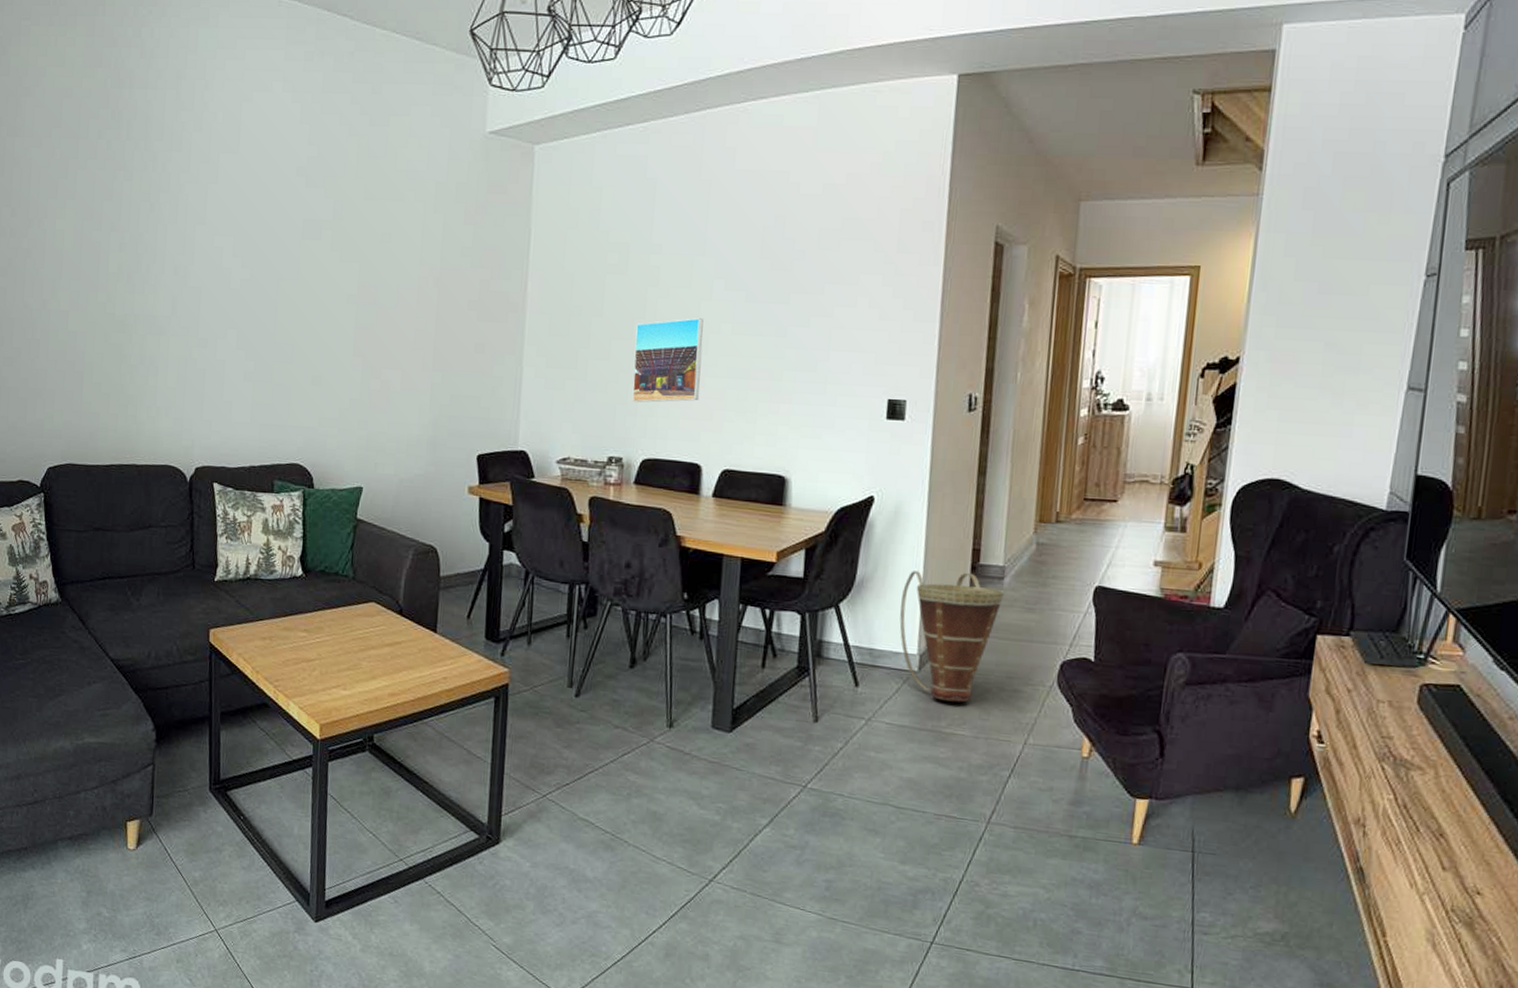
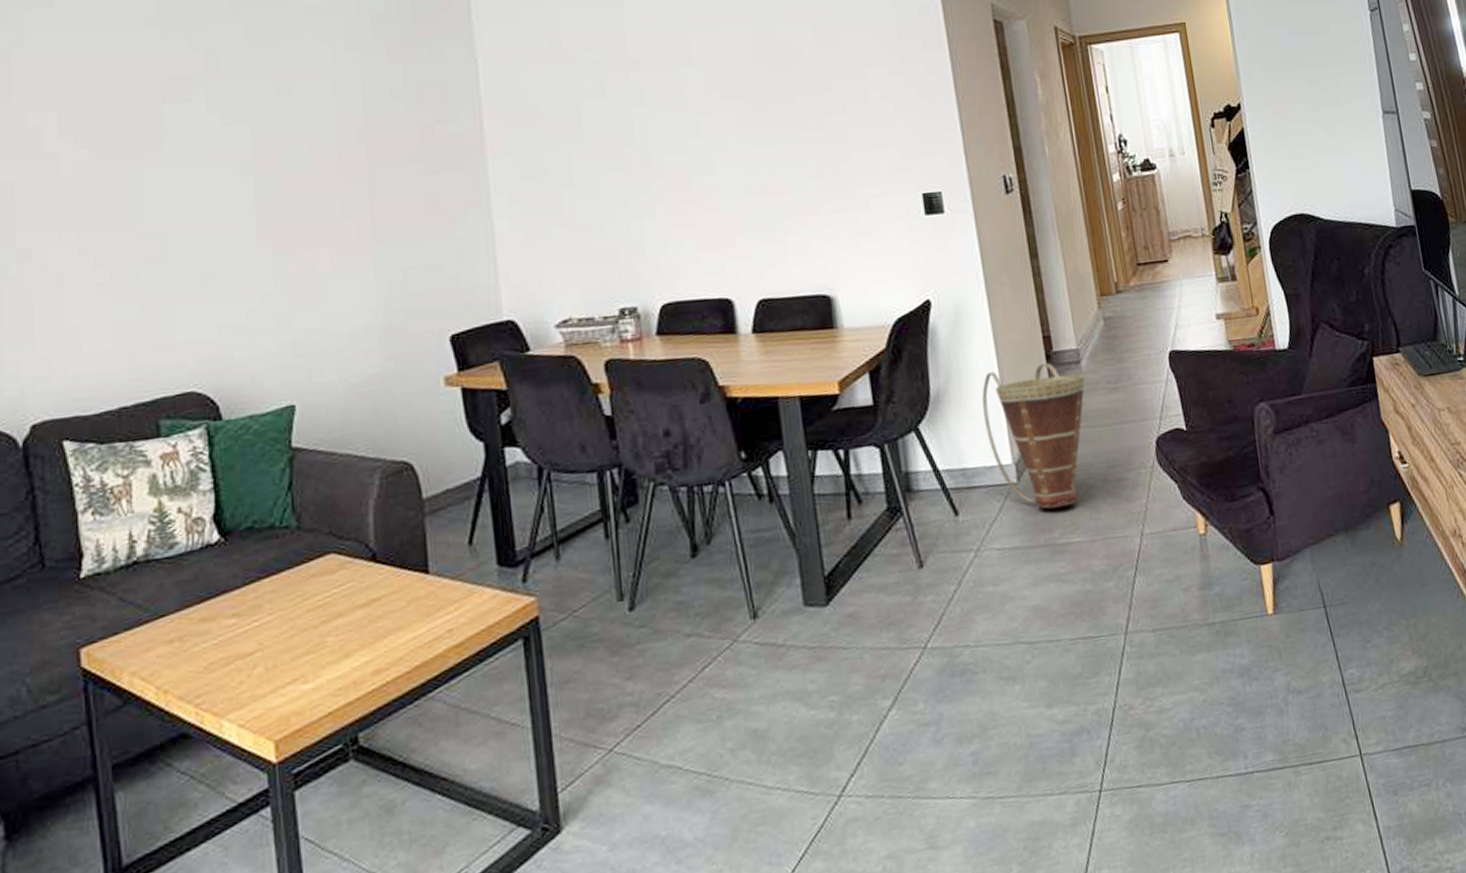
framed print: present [632,318,704,403] -> none [625,135,716,240]

